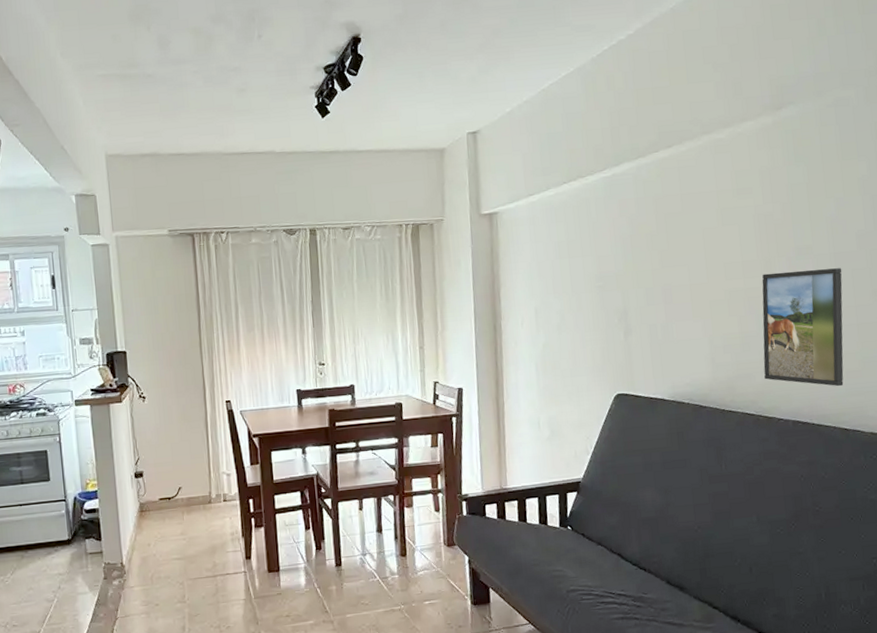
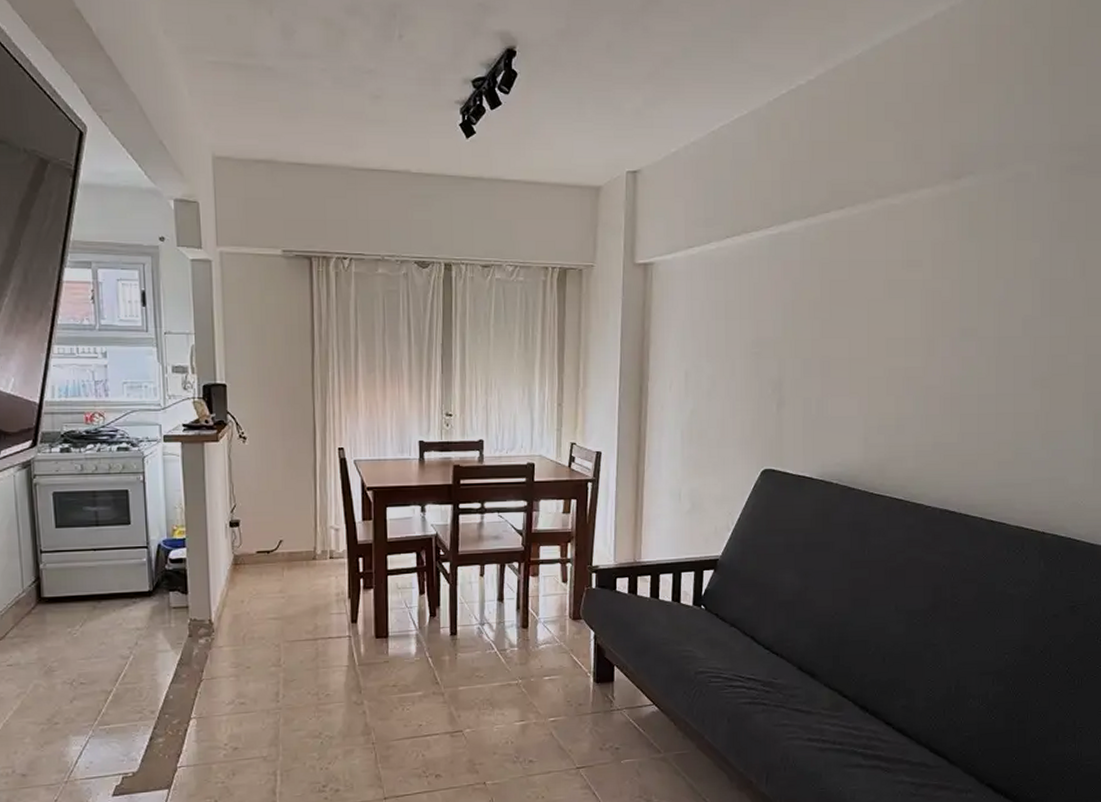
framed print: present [762,268,844,387] -> none [916,352,1005,477]

